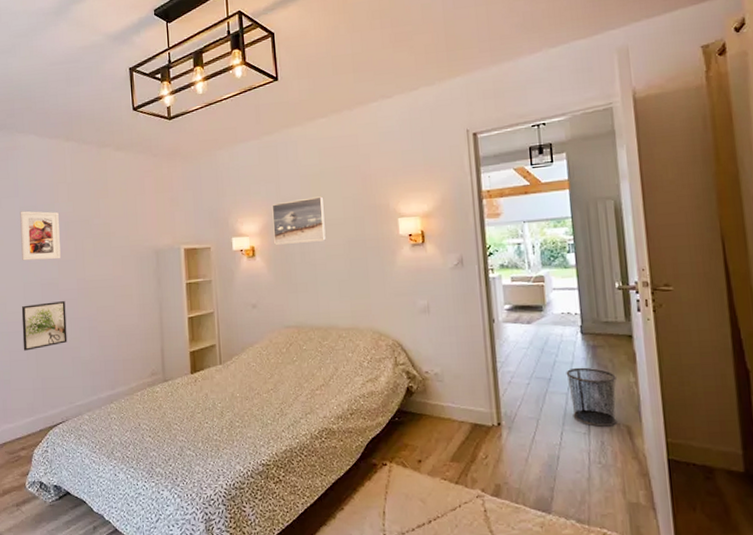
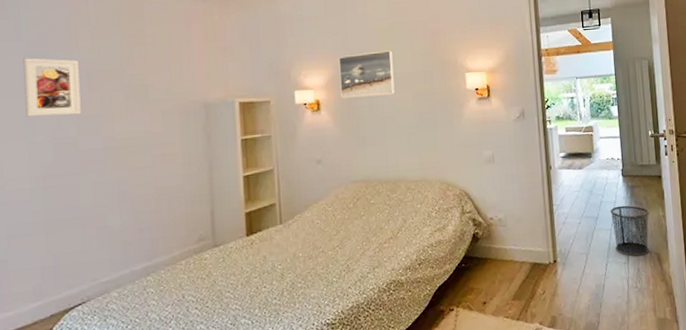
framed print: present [21,301,68,351] -> none [24,163,90,224]

